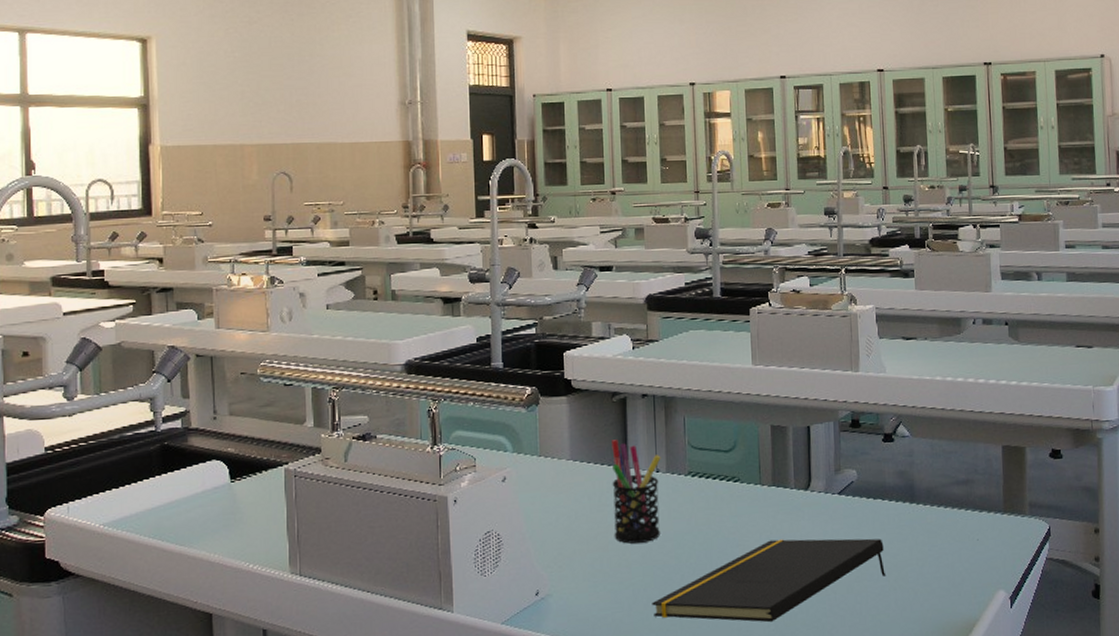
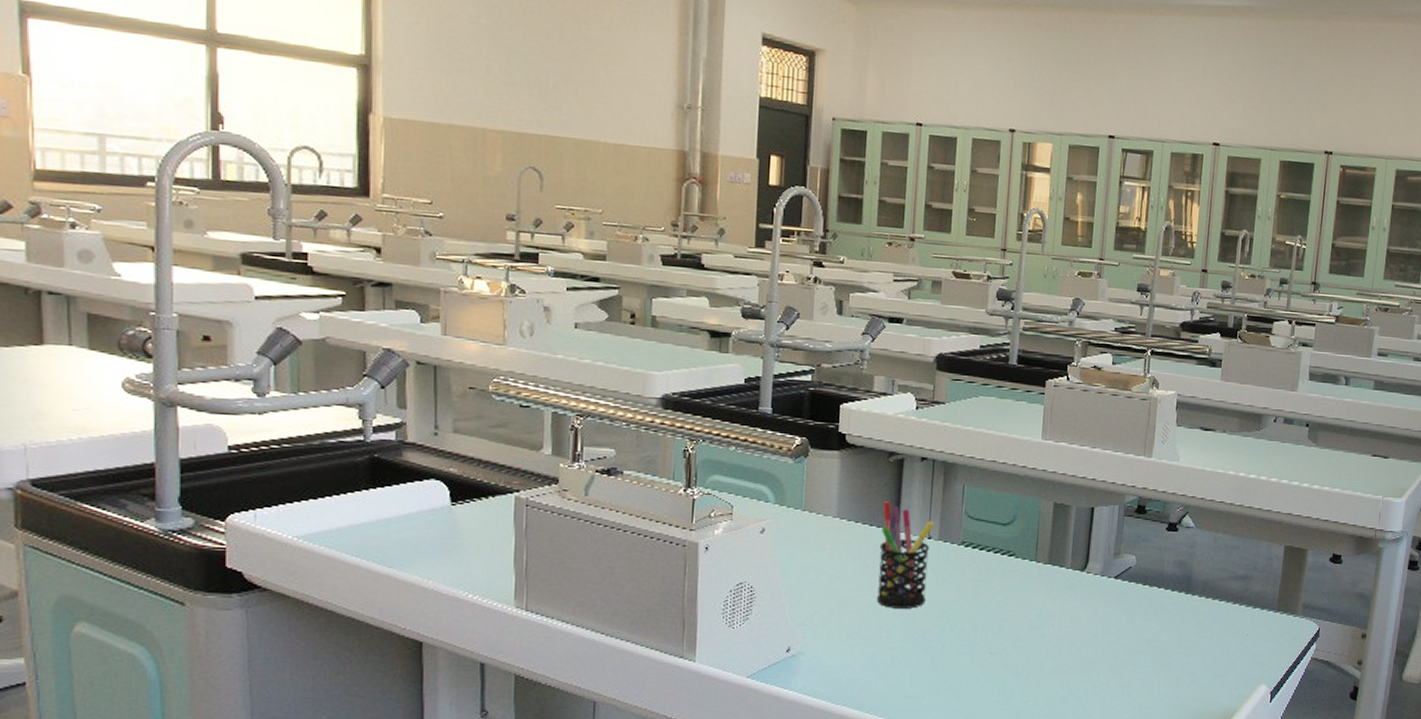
notepad: present [652,538,886,623] -> none [909,617,1154,698]

